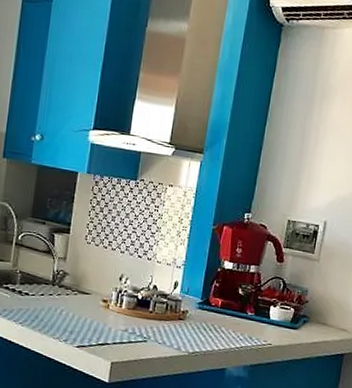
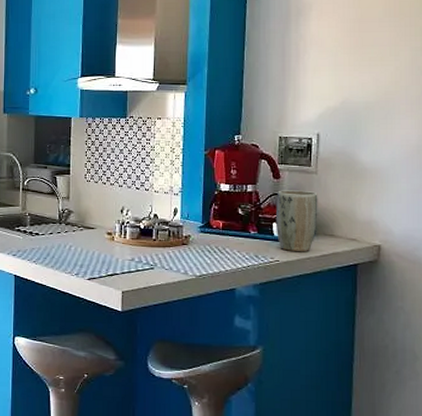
plant pot: none [272,274,317,338] -> present [275,190,318,252]

